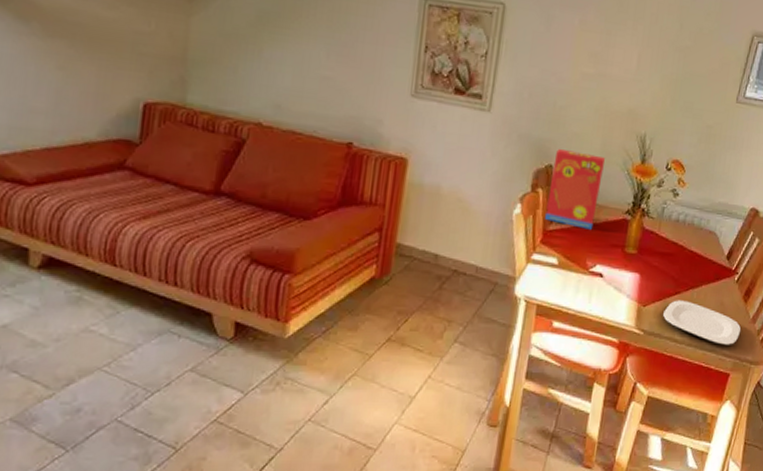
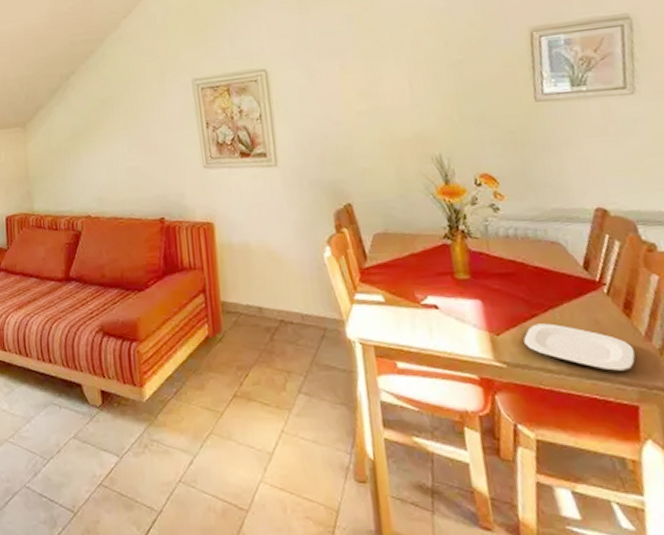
cereal box: present [545,148,605,229] -> none [351,185,412,261]

